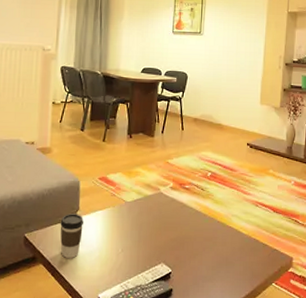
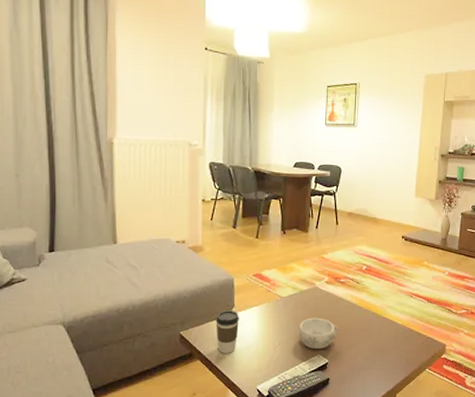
decorative bowl: none [142,224,182,258] -> present [298,317,338,350]

